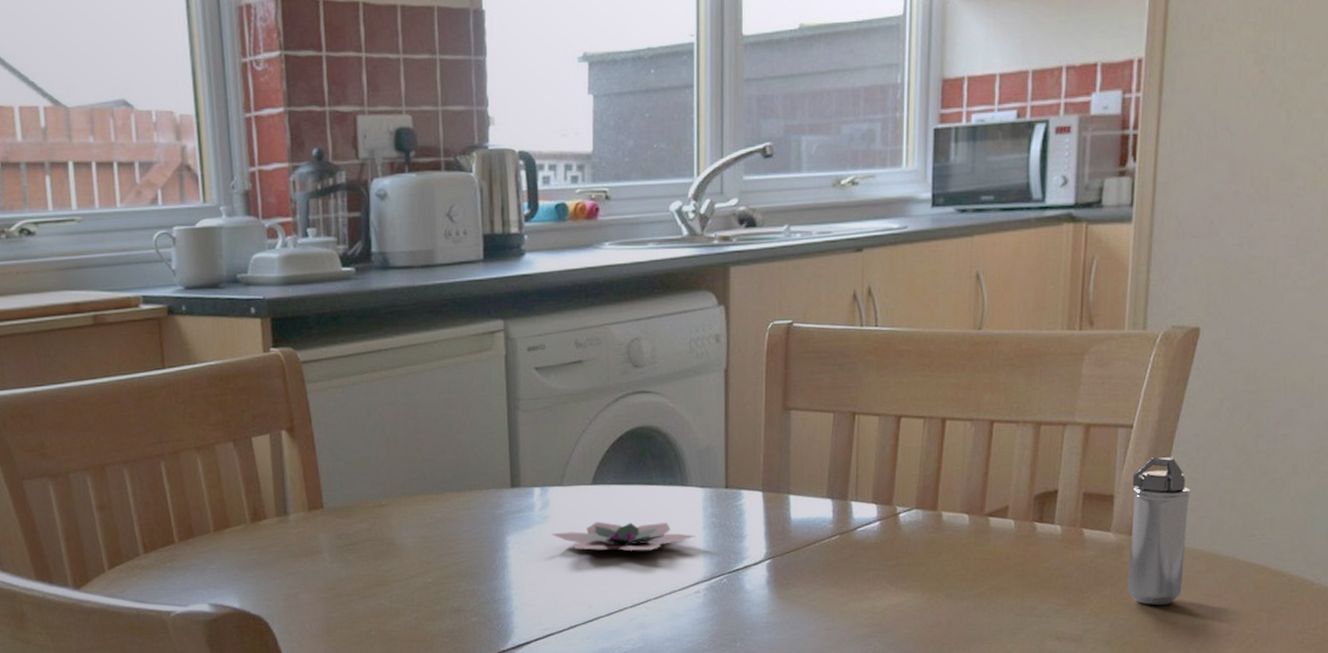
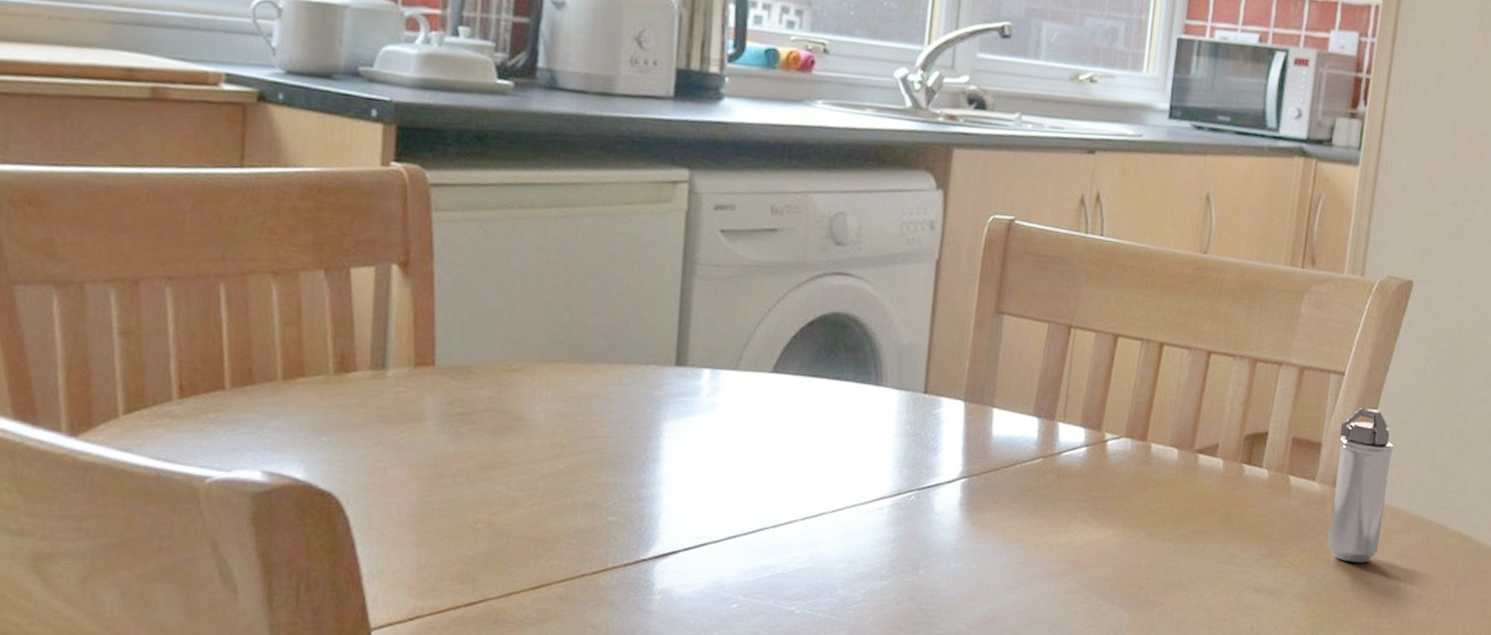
flower: present [551,521,696,551] -> none [718,416,886,456]

